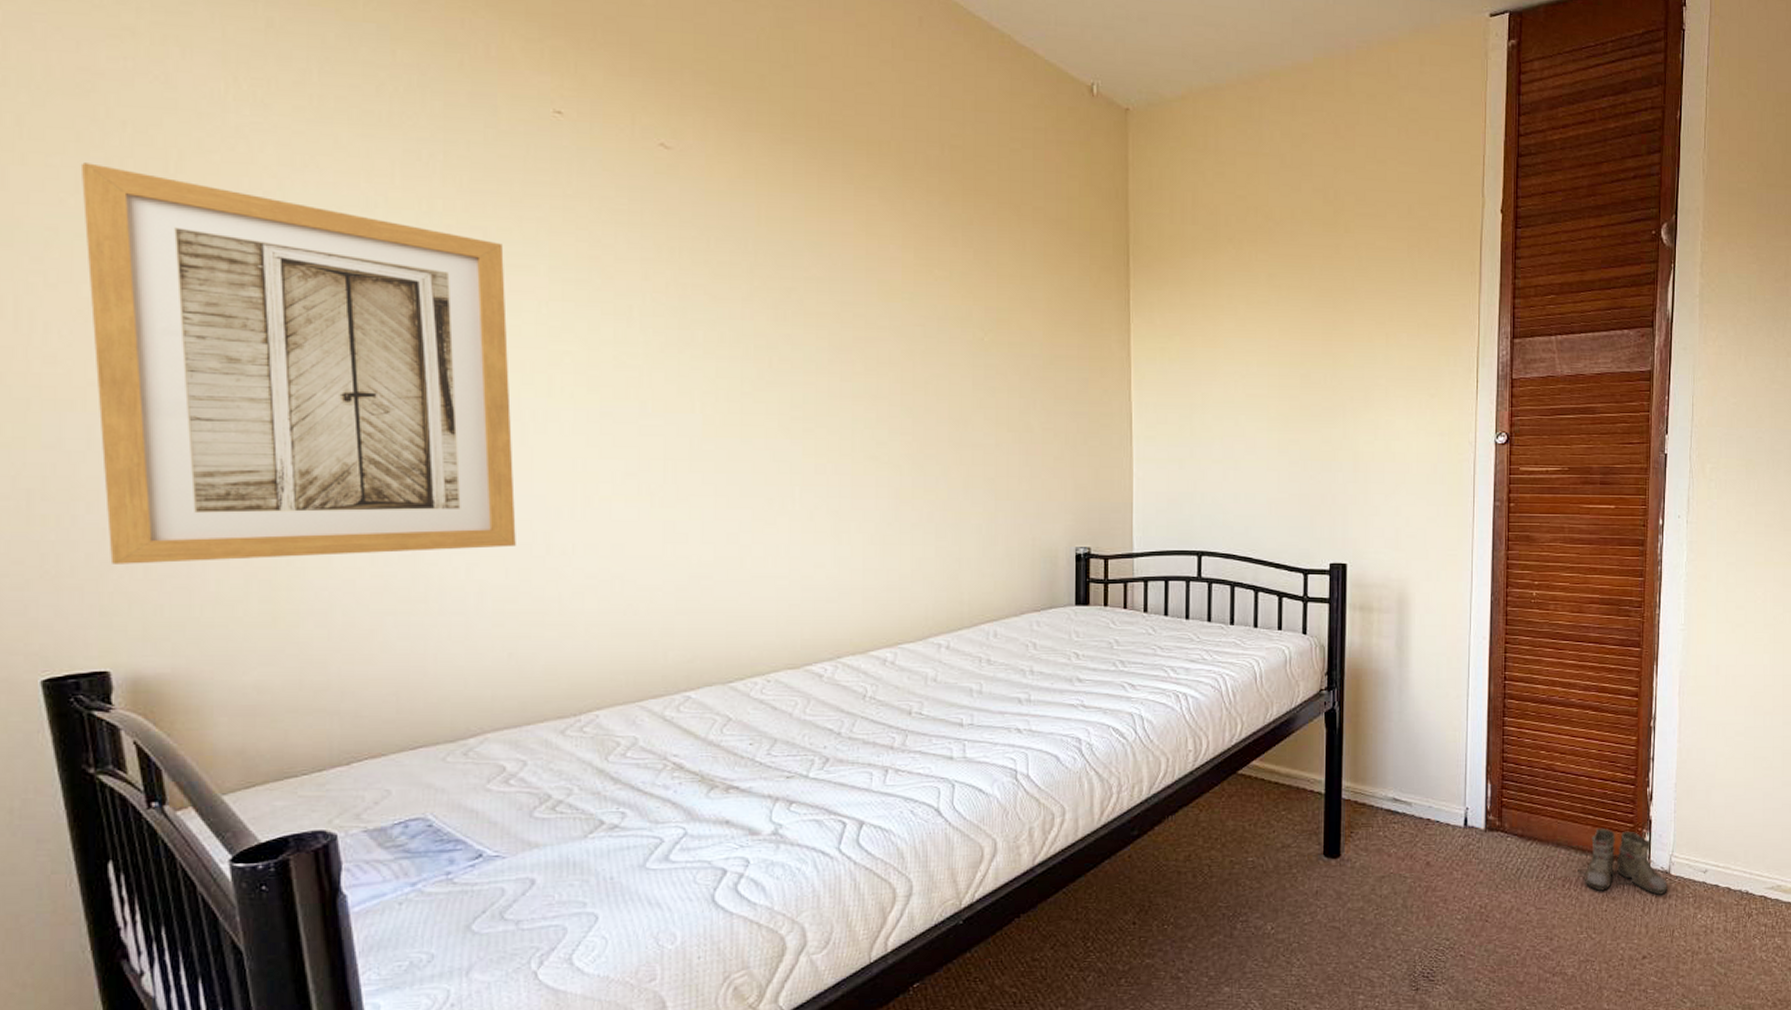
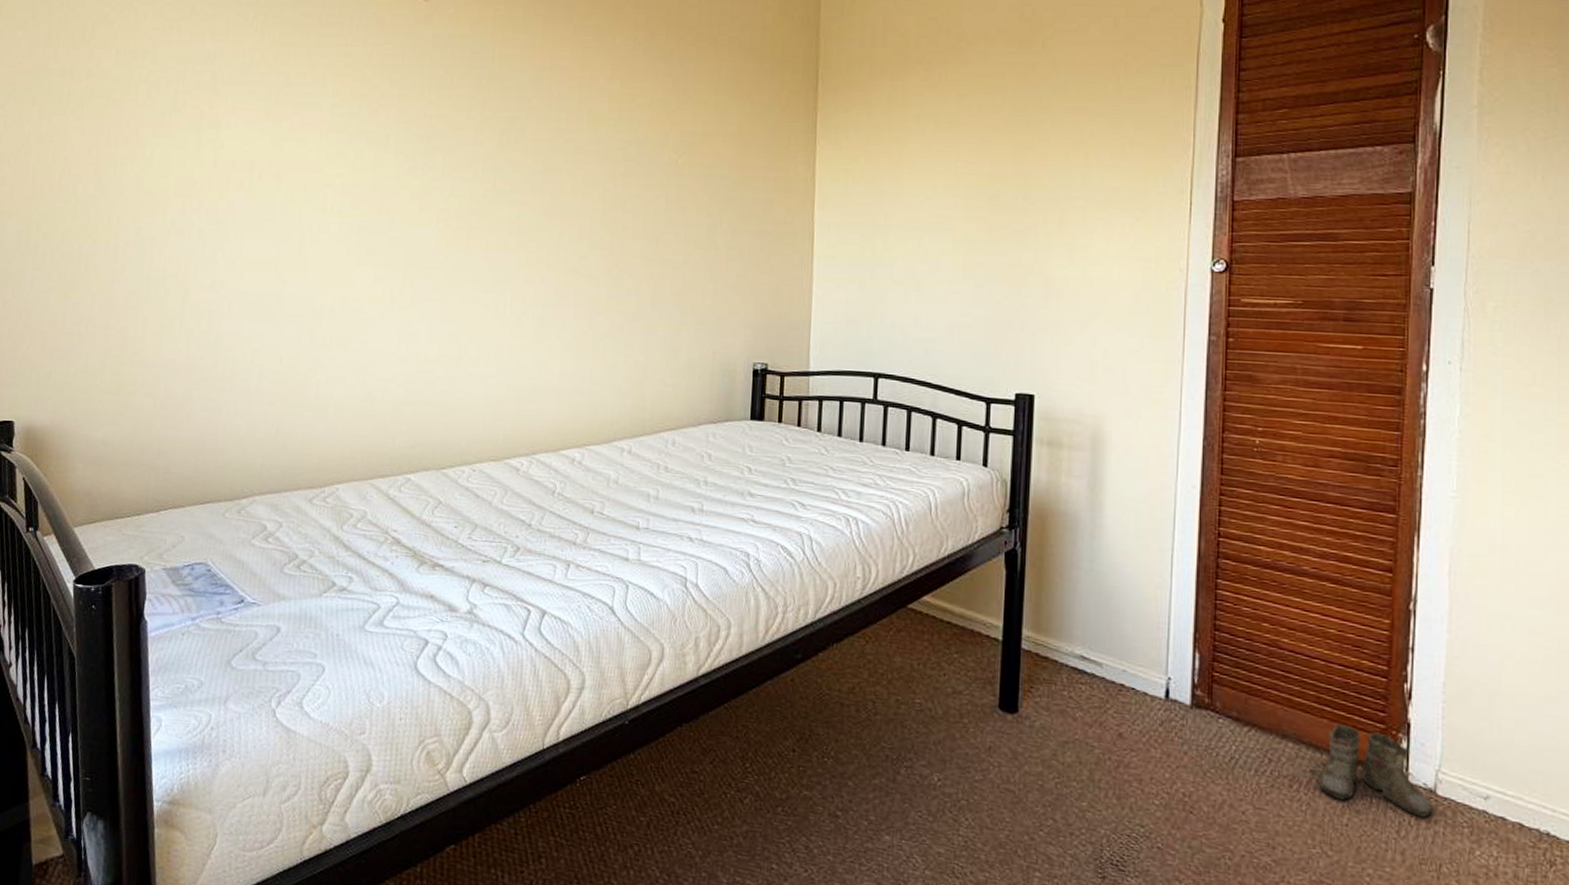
wall art: present [80,162,516,564] -> none [22,34,299,339]

